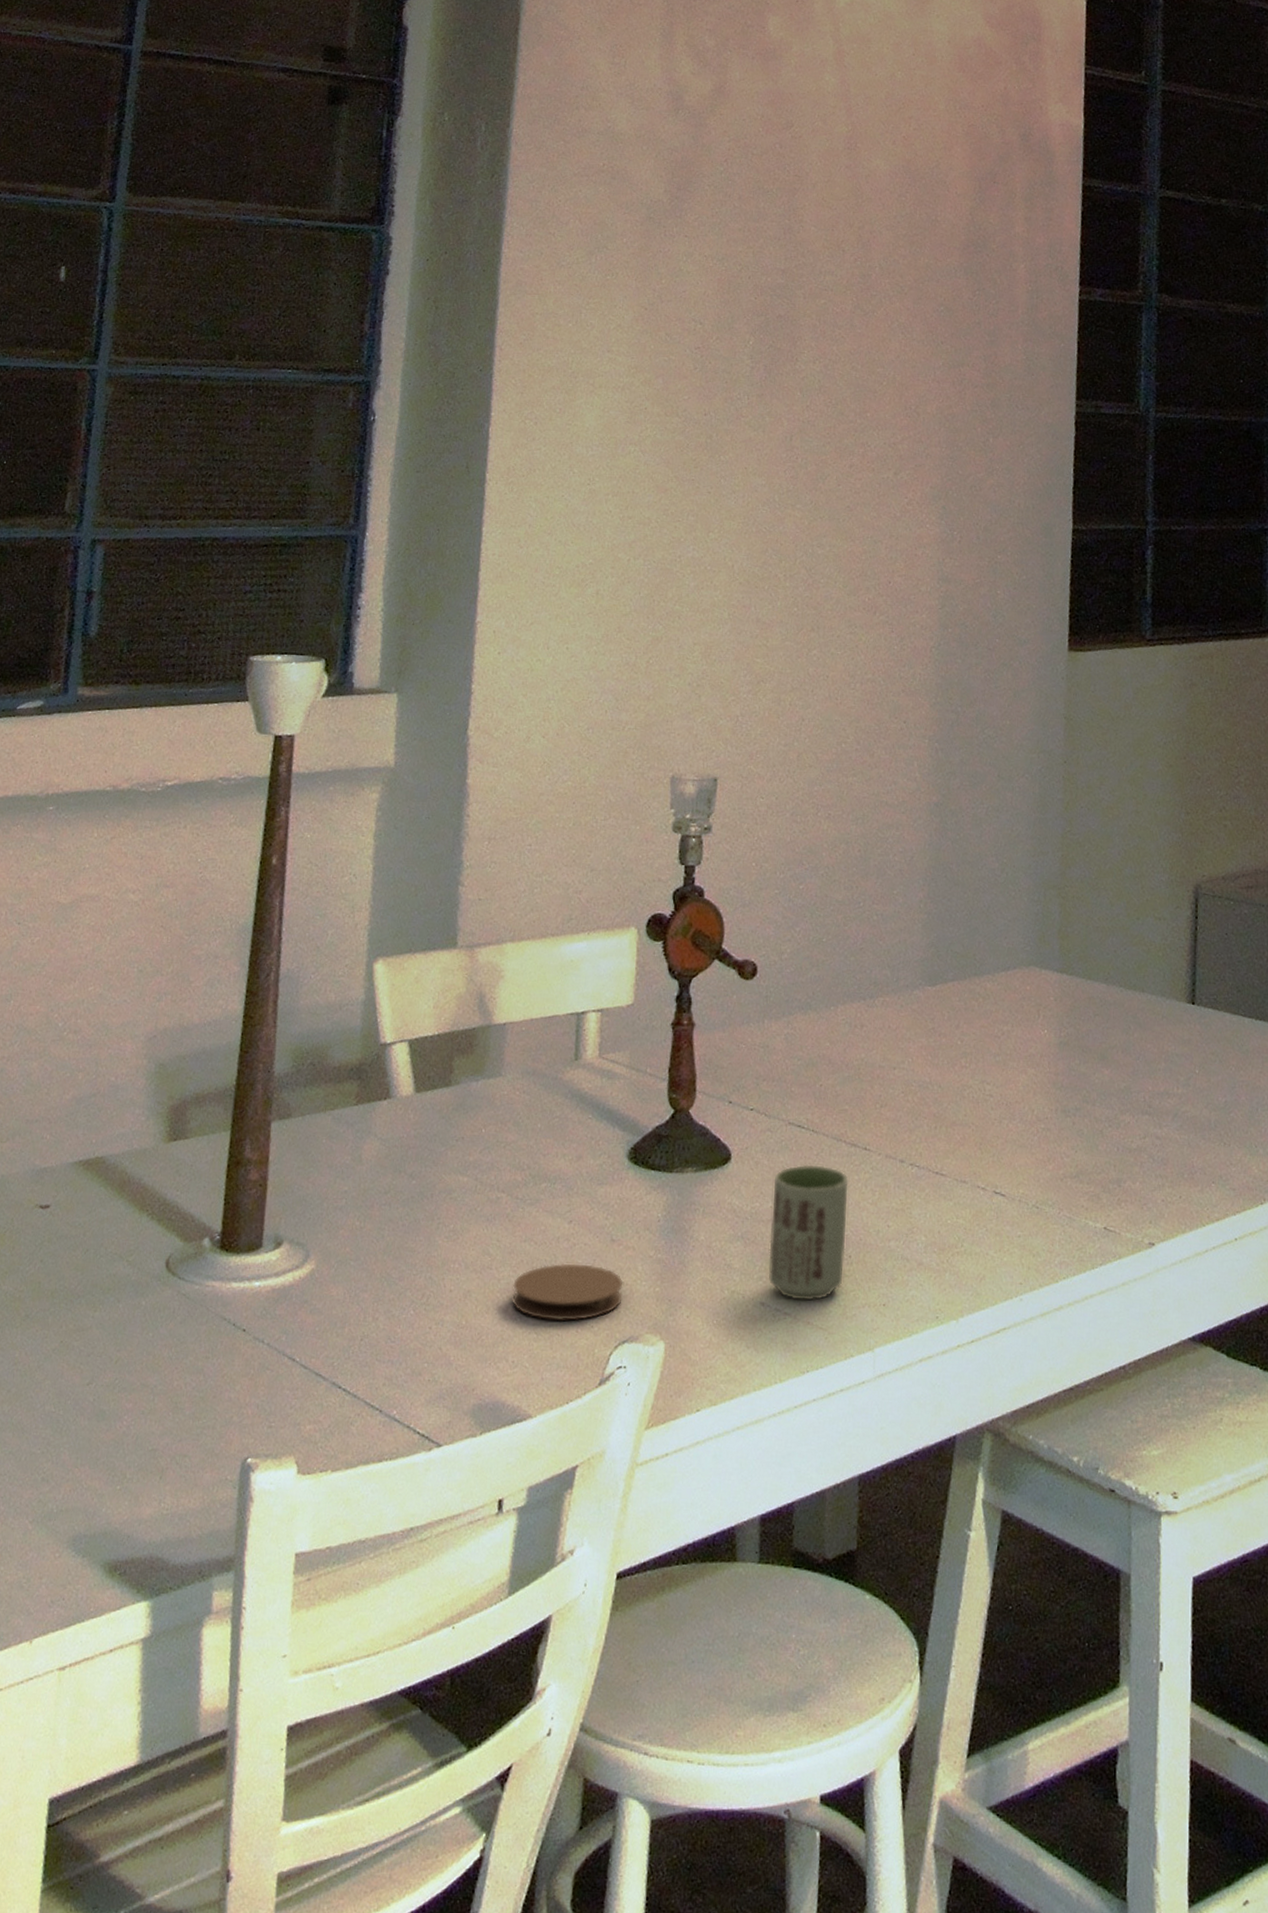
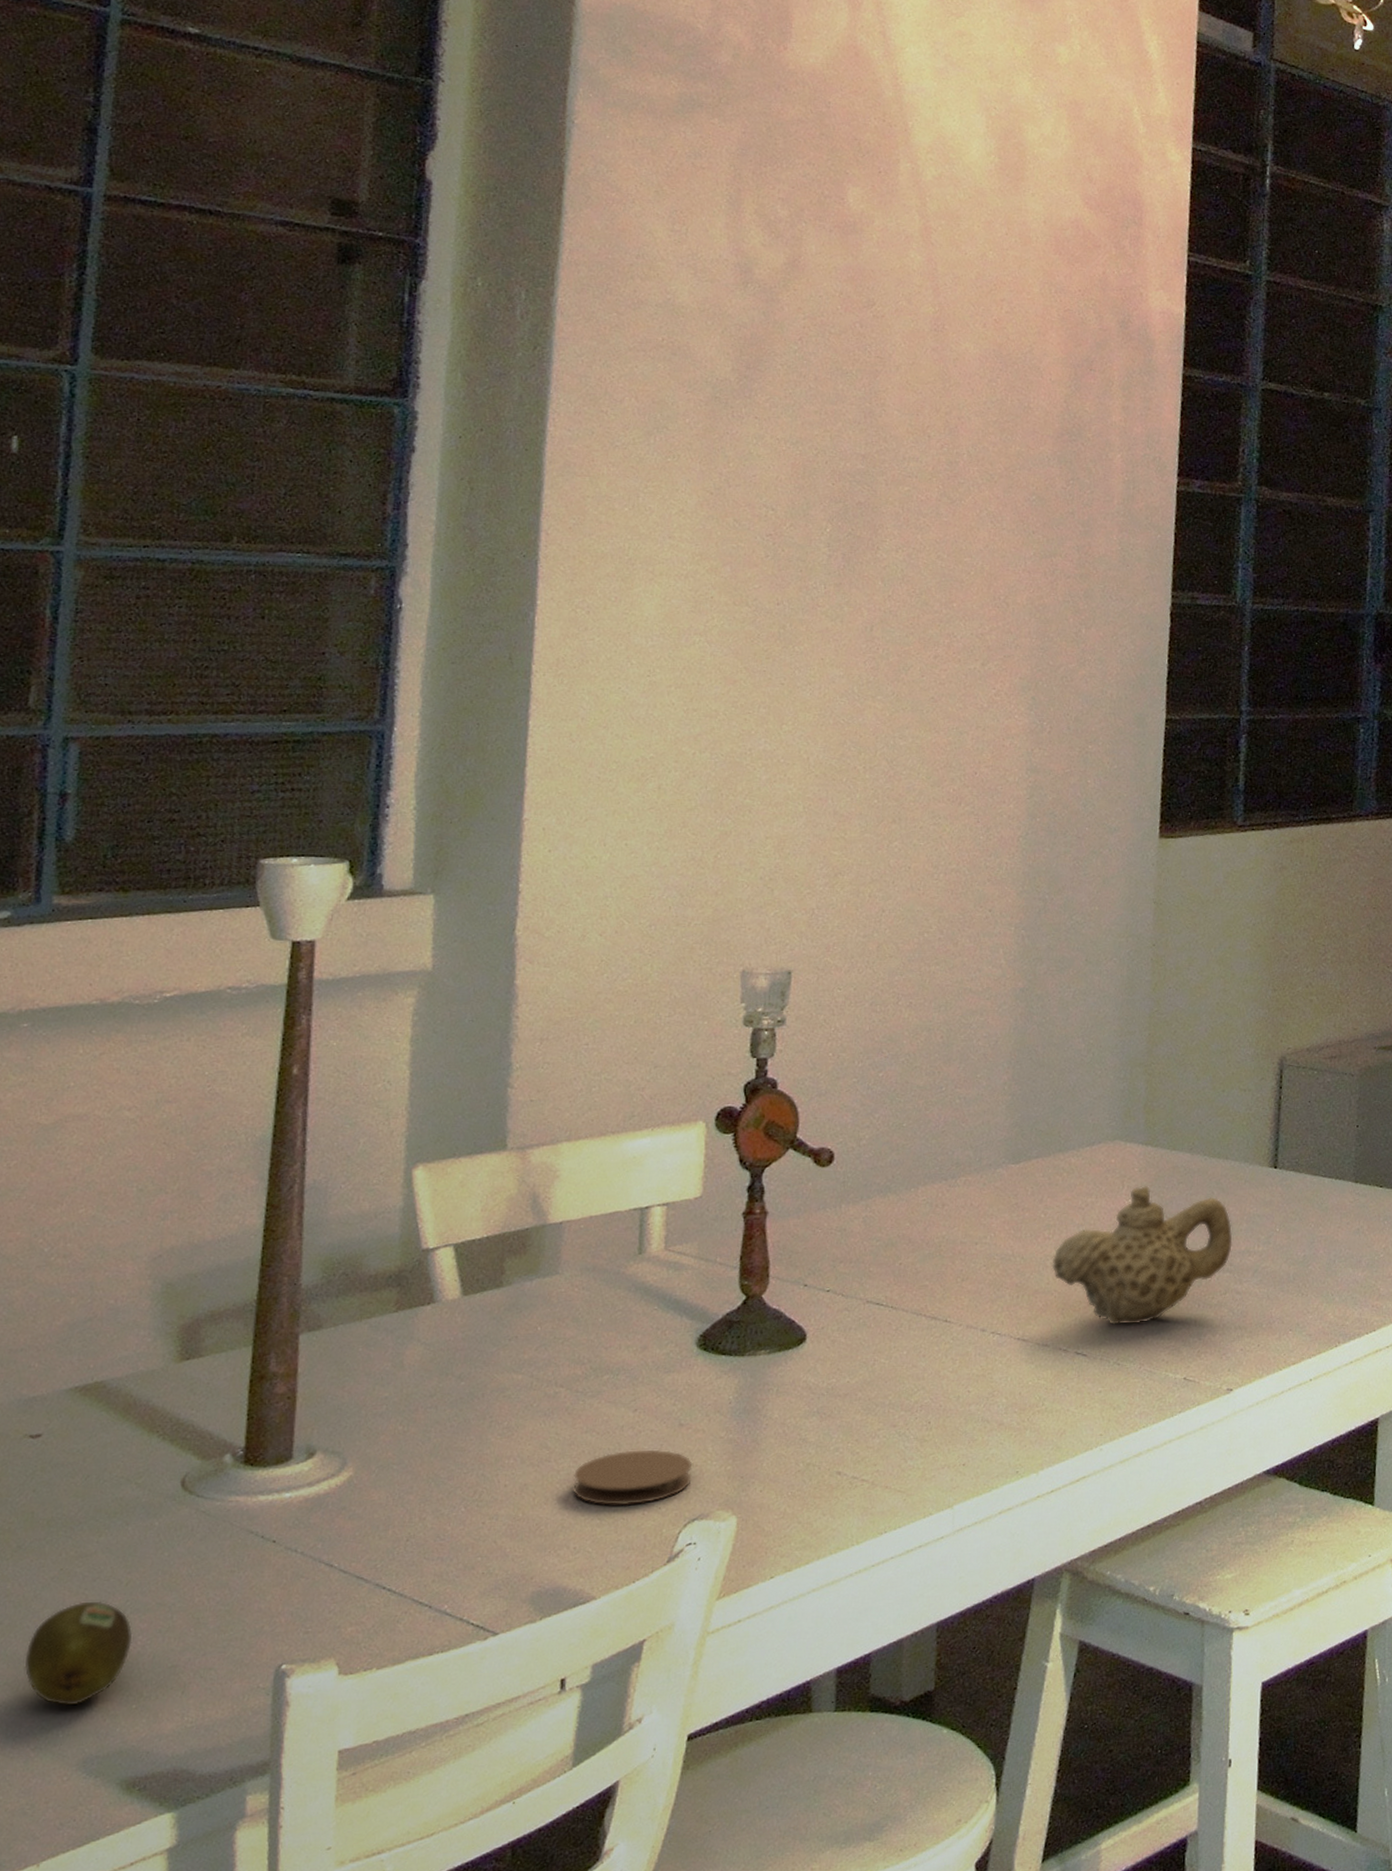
fruit: none [27,1376,120,1481] -> present [24,1601,133,1706]
cup: present [769,1164,849,1301] -> none [846,1339,928,1467]
teapot: none [969,1015,1151,1166] -> present [1051,1185,1233,1326]

